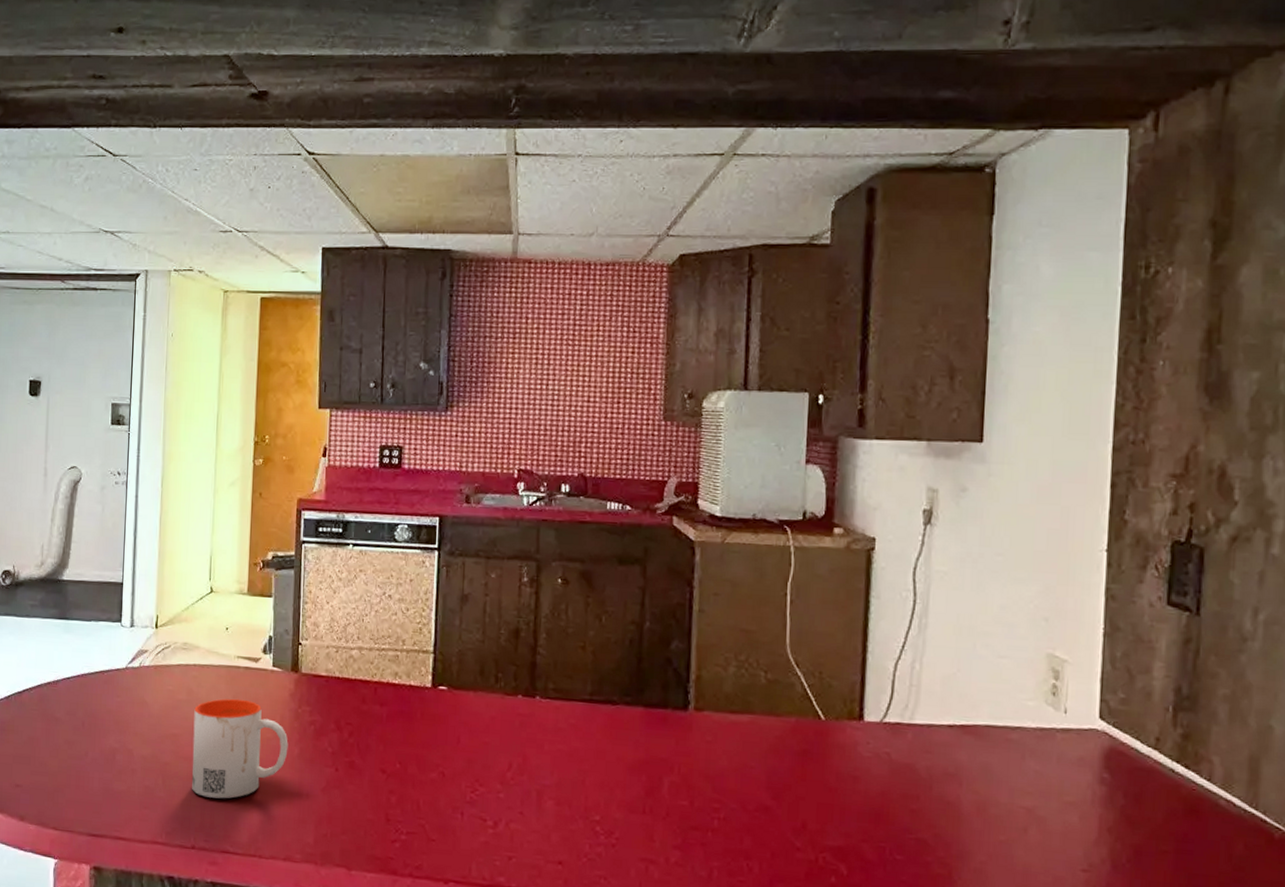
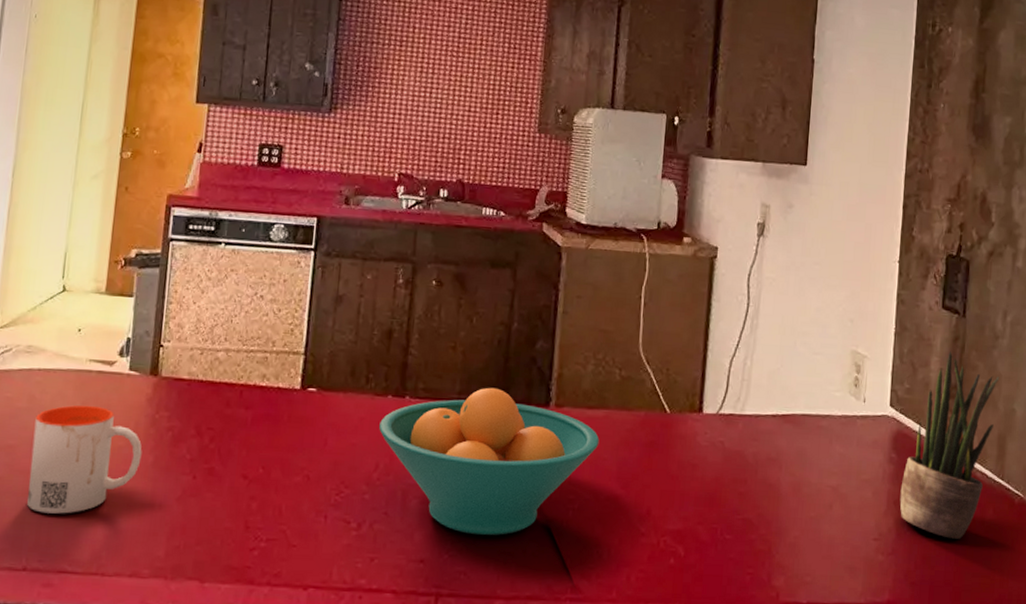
fruit bowl: none [511,688,745,841] -> present [379,387,600,536]
potted plant: none [1115,656,1249,877] -> present [899,351,999,539]

